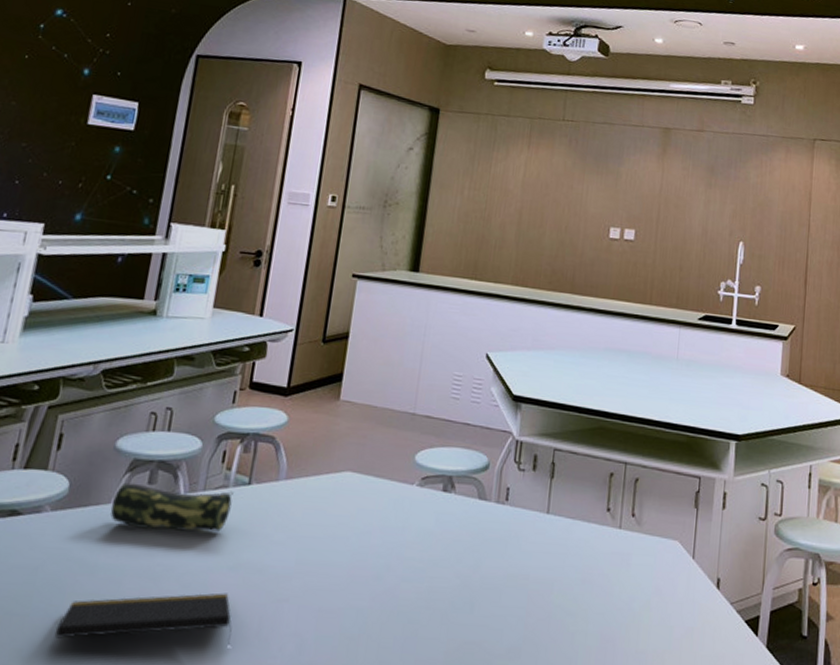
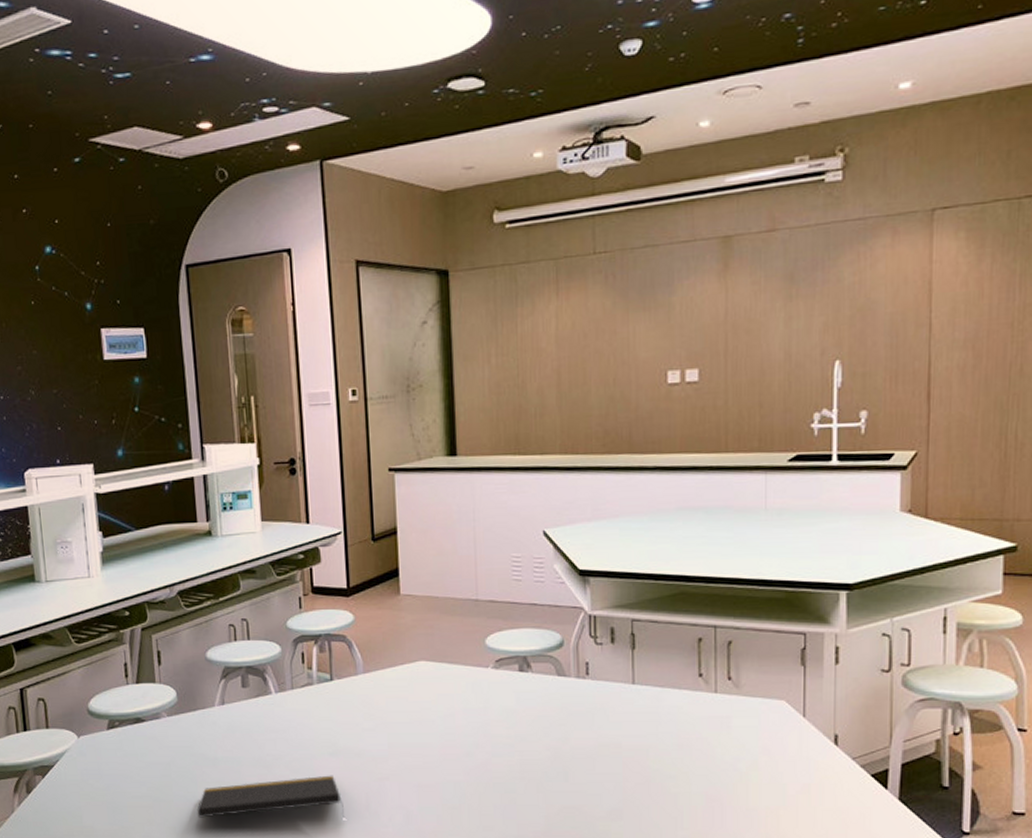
pencil case: present [110,482,233,532] -> none [215,688,320,725]

